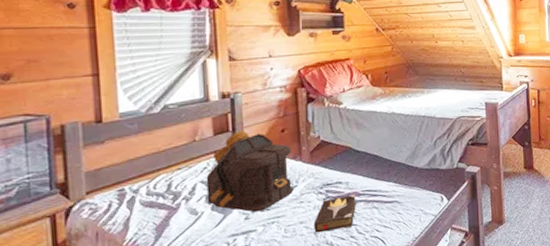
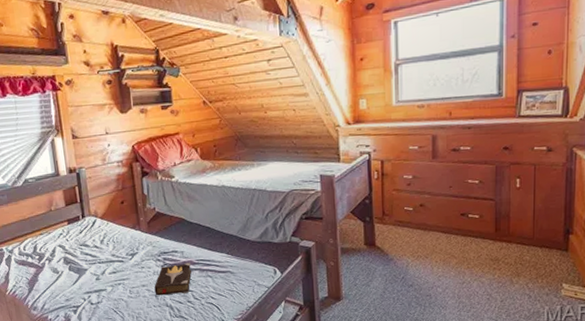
backpack: present [206,130,294,212] -> none [62,201,135,274]

